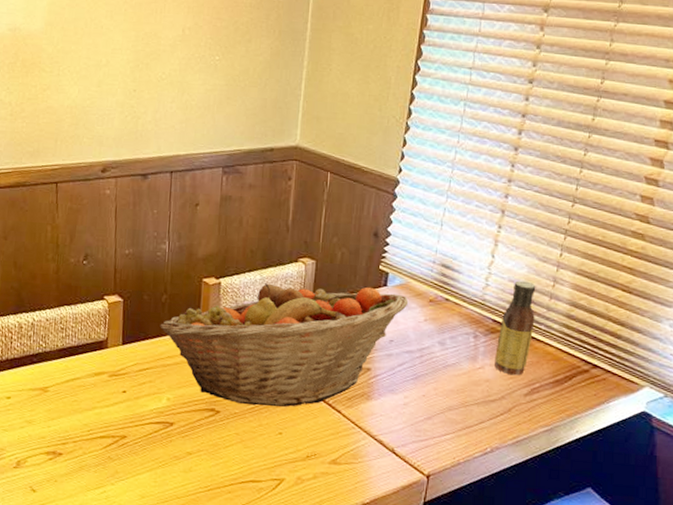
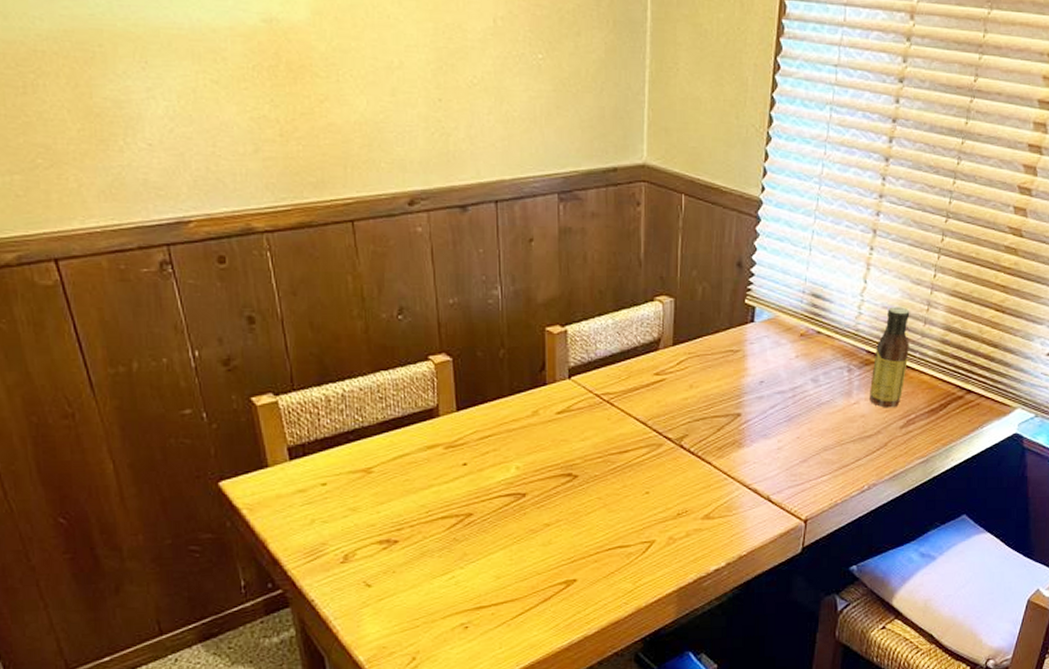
fruit basket: present [160,283,409,407] -> none [499,325,778,466]

